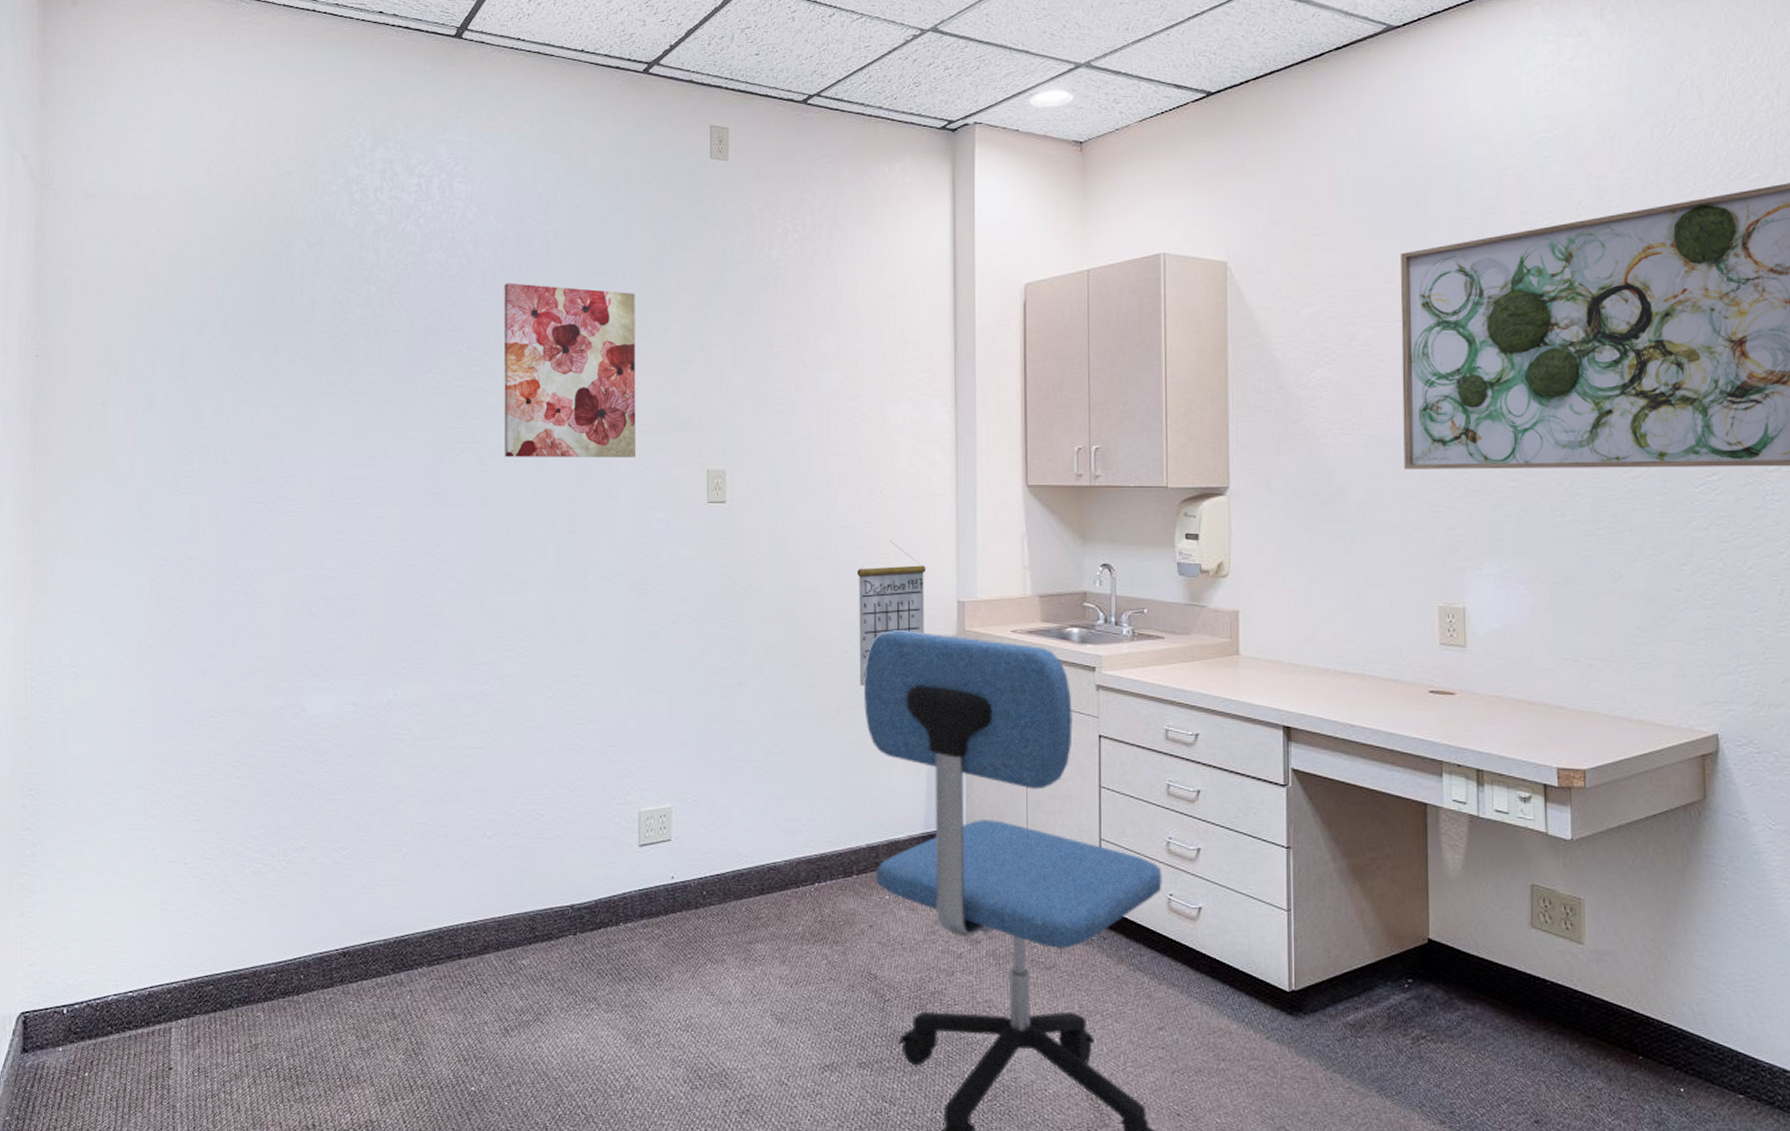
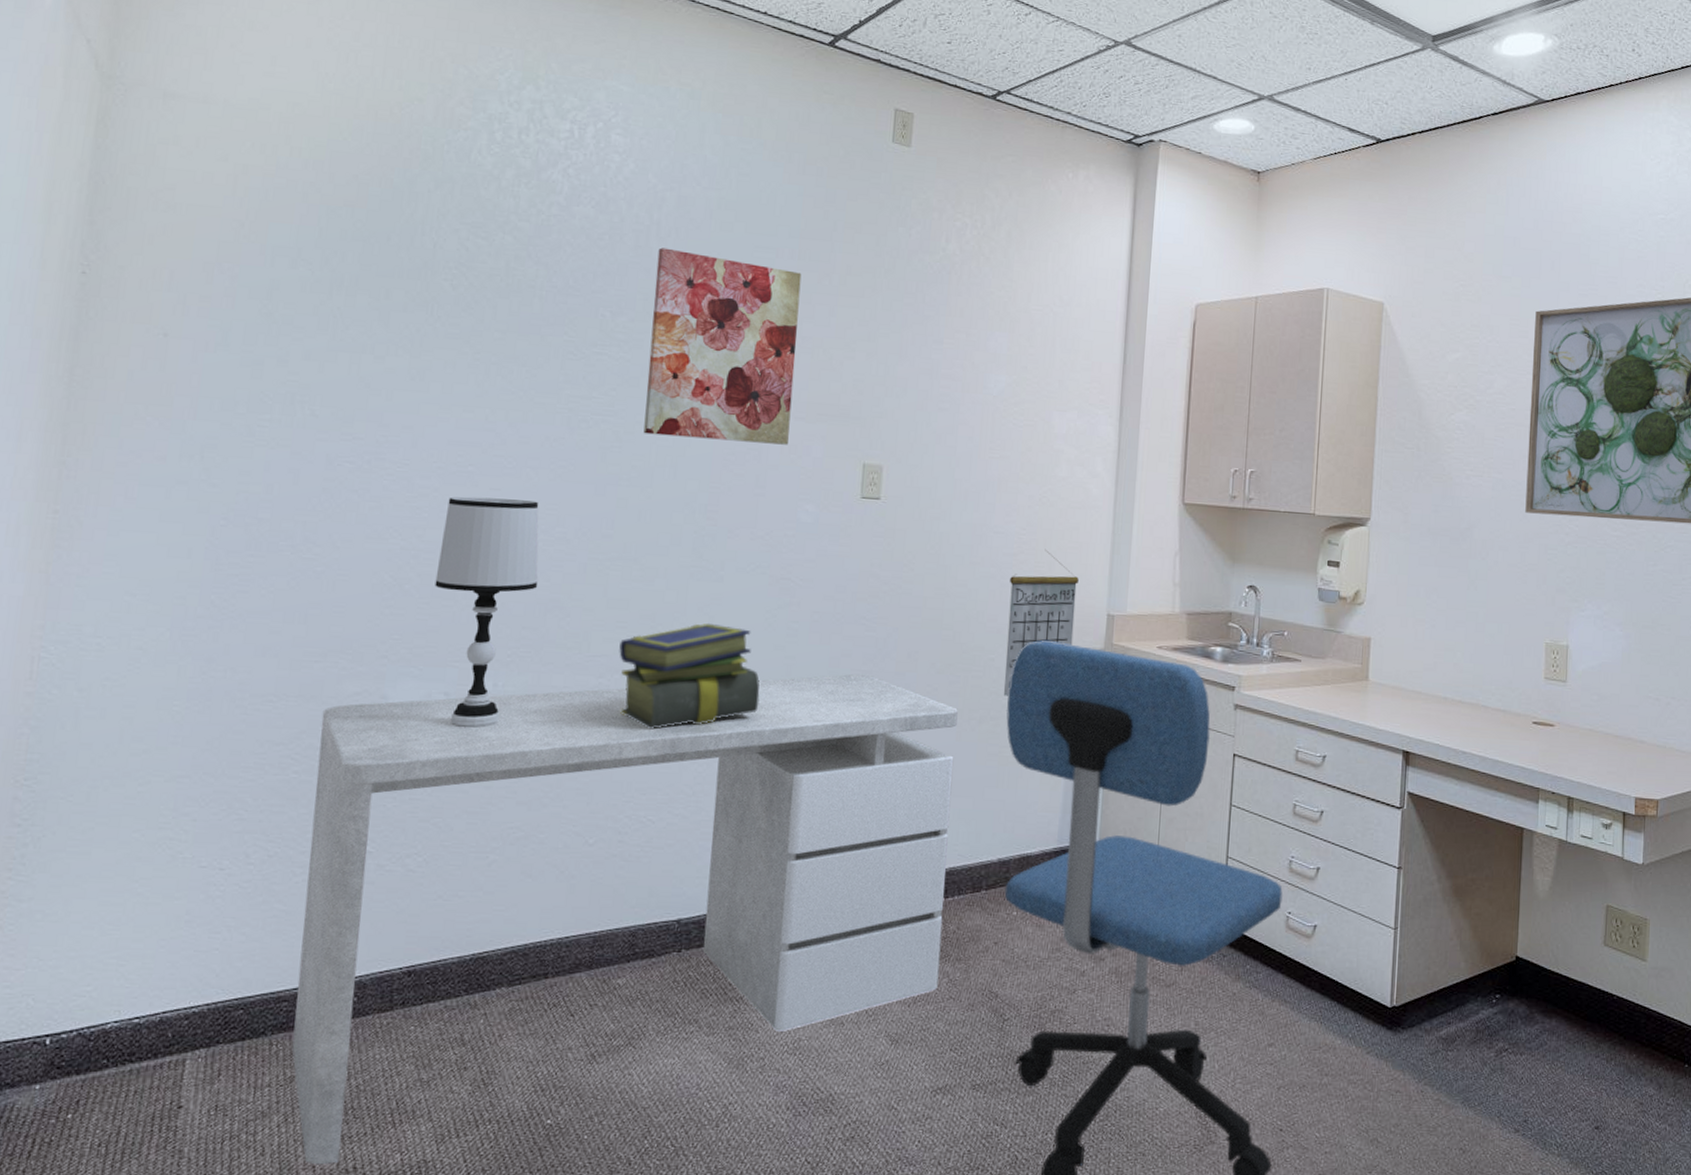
desk: none [254,670,817,1122] -> present [292,673,958,1165]
table lamp: none [337,526,424,734] -> present [435,497,539,728]
stack of books: none [499,629,628,729] -> present [619,622,760,728]

